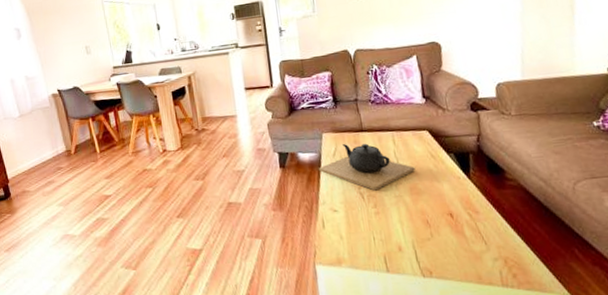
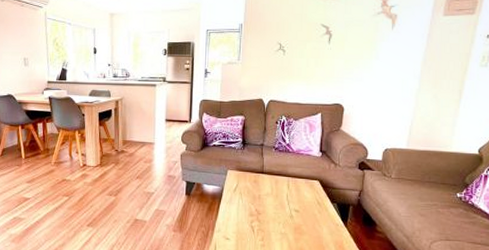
teapot: present [318,143,415,191] -> none [219,182,302,226]

